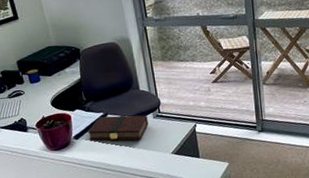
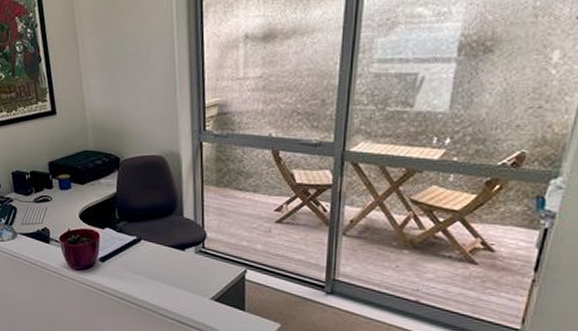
book: present [88,115,149,141] -> none [116,240,188,276]

